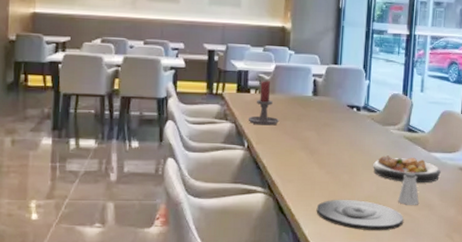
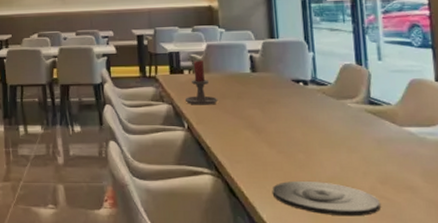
plate: present [372,155,441,184] -> none [331,132,420,162]
saltshaker: present [398,173,420,205] -> none [369,151,398,187]

